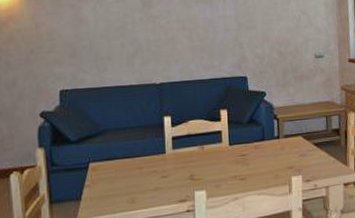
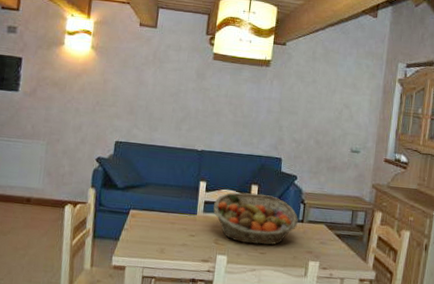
fruit basket: none [183,117,274,173] -> present [213,192,298,245]

